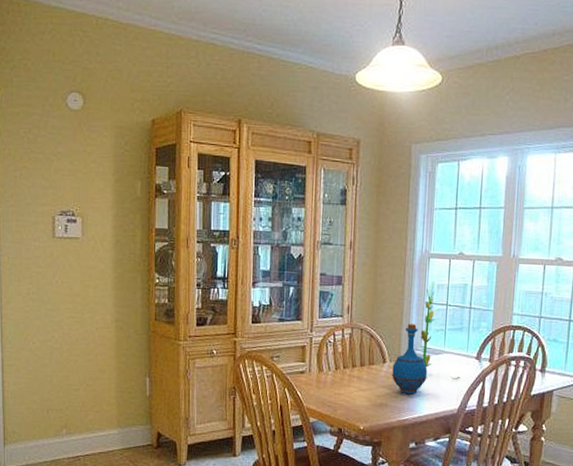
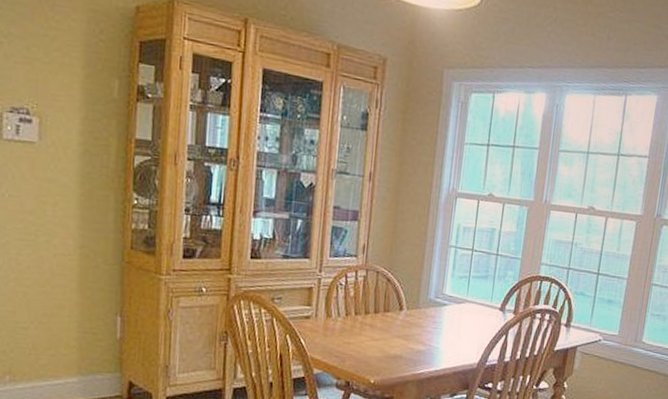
bottle: present [392,324,428,394] -> none [408,268,448,346]
plant: present [420,286,460,379] -> none [441,228,482,331]

